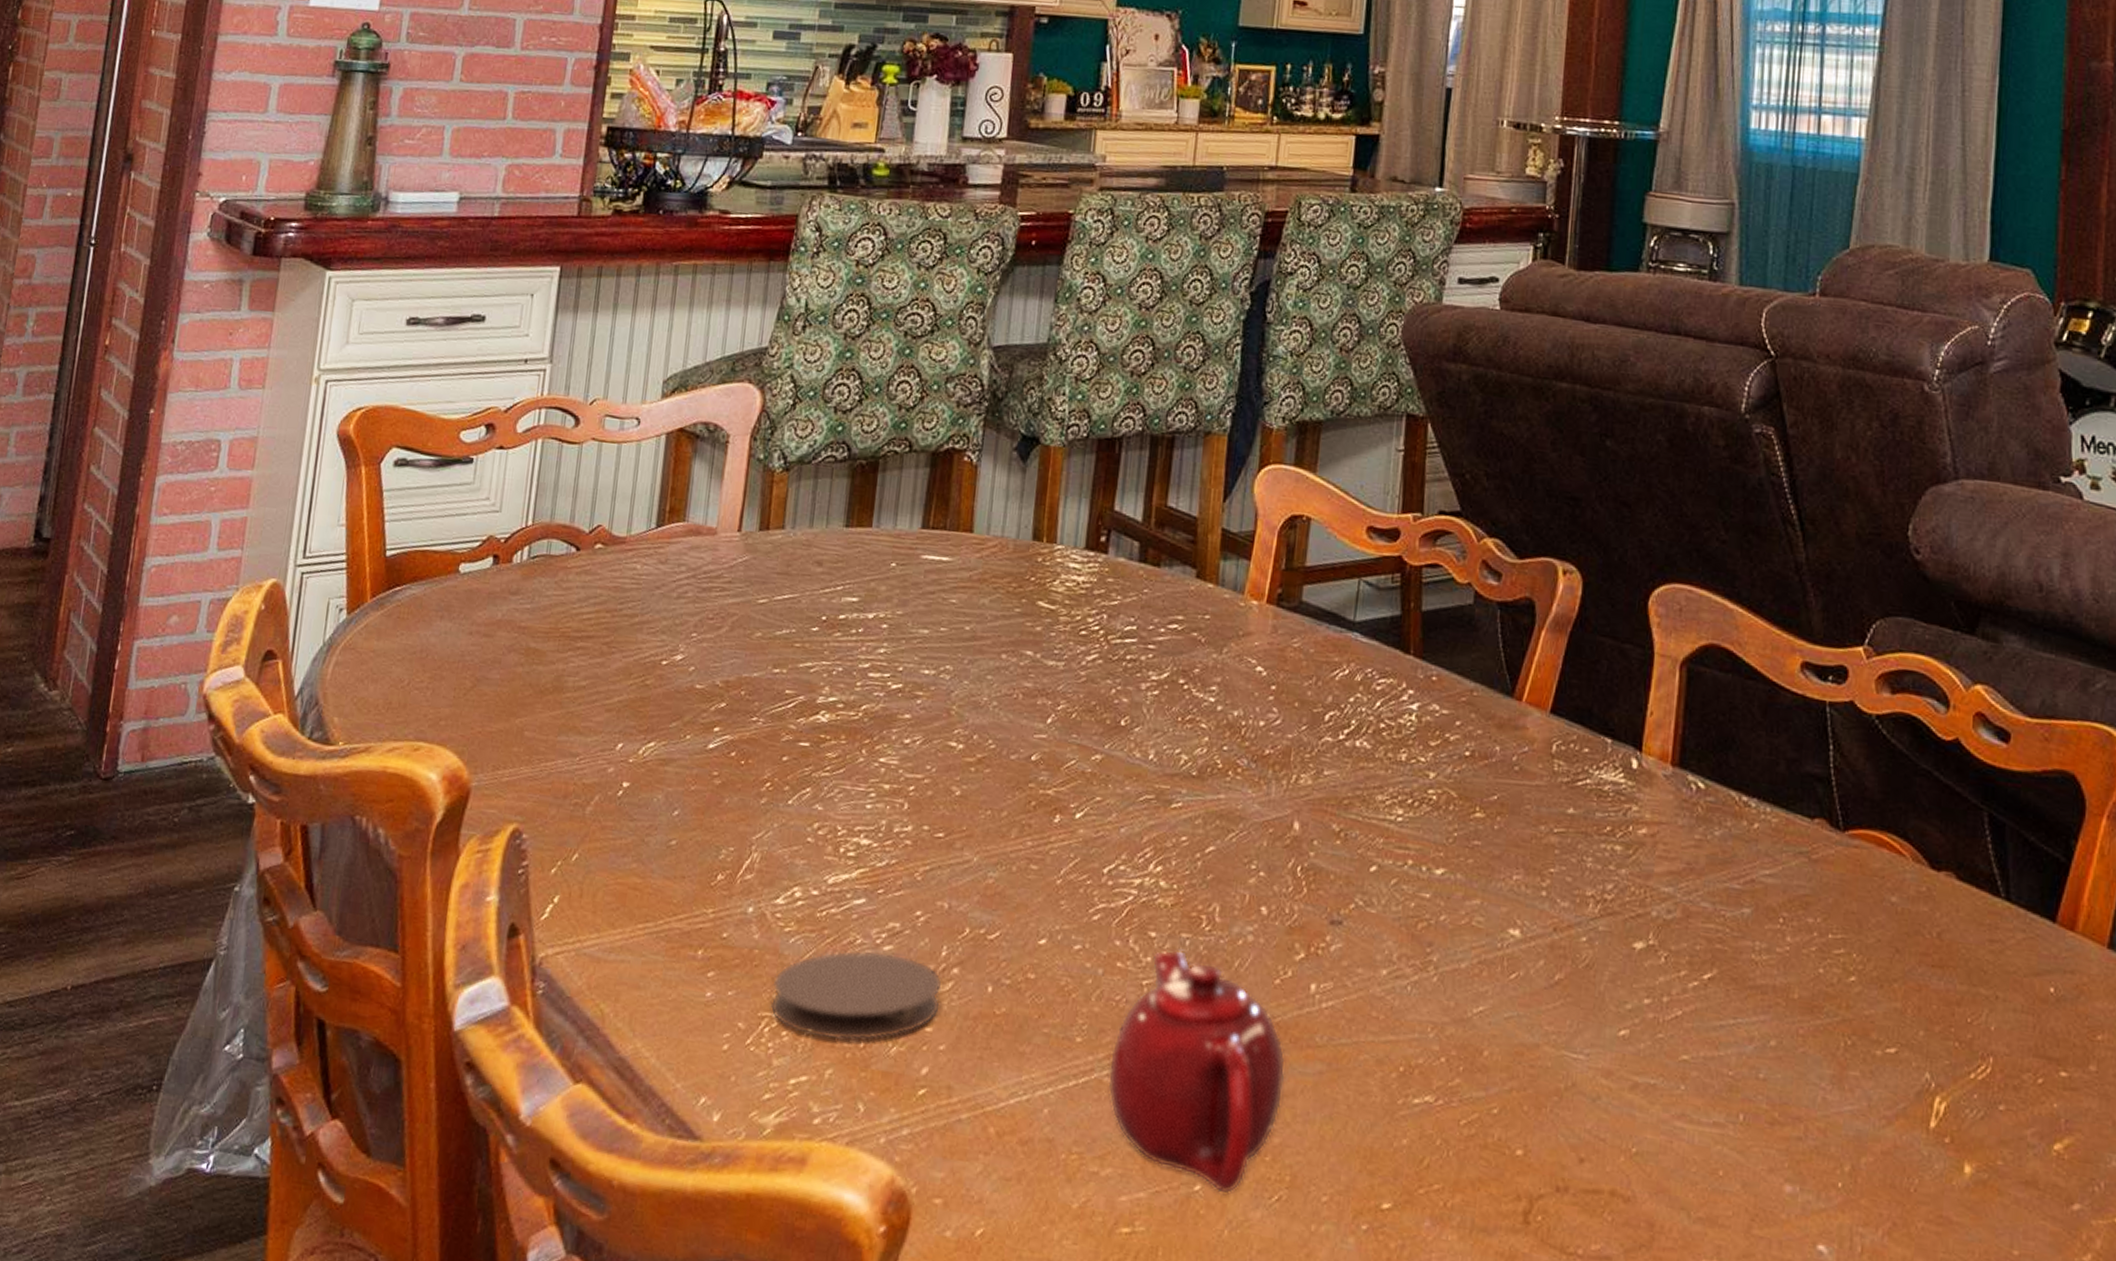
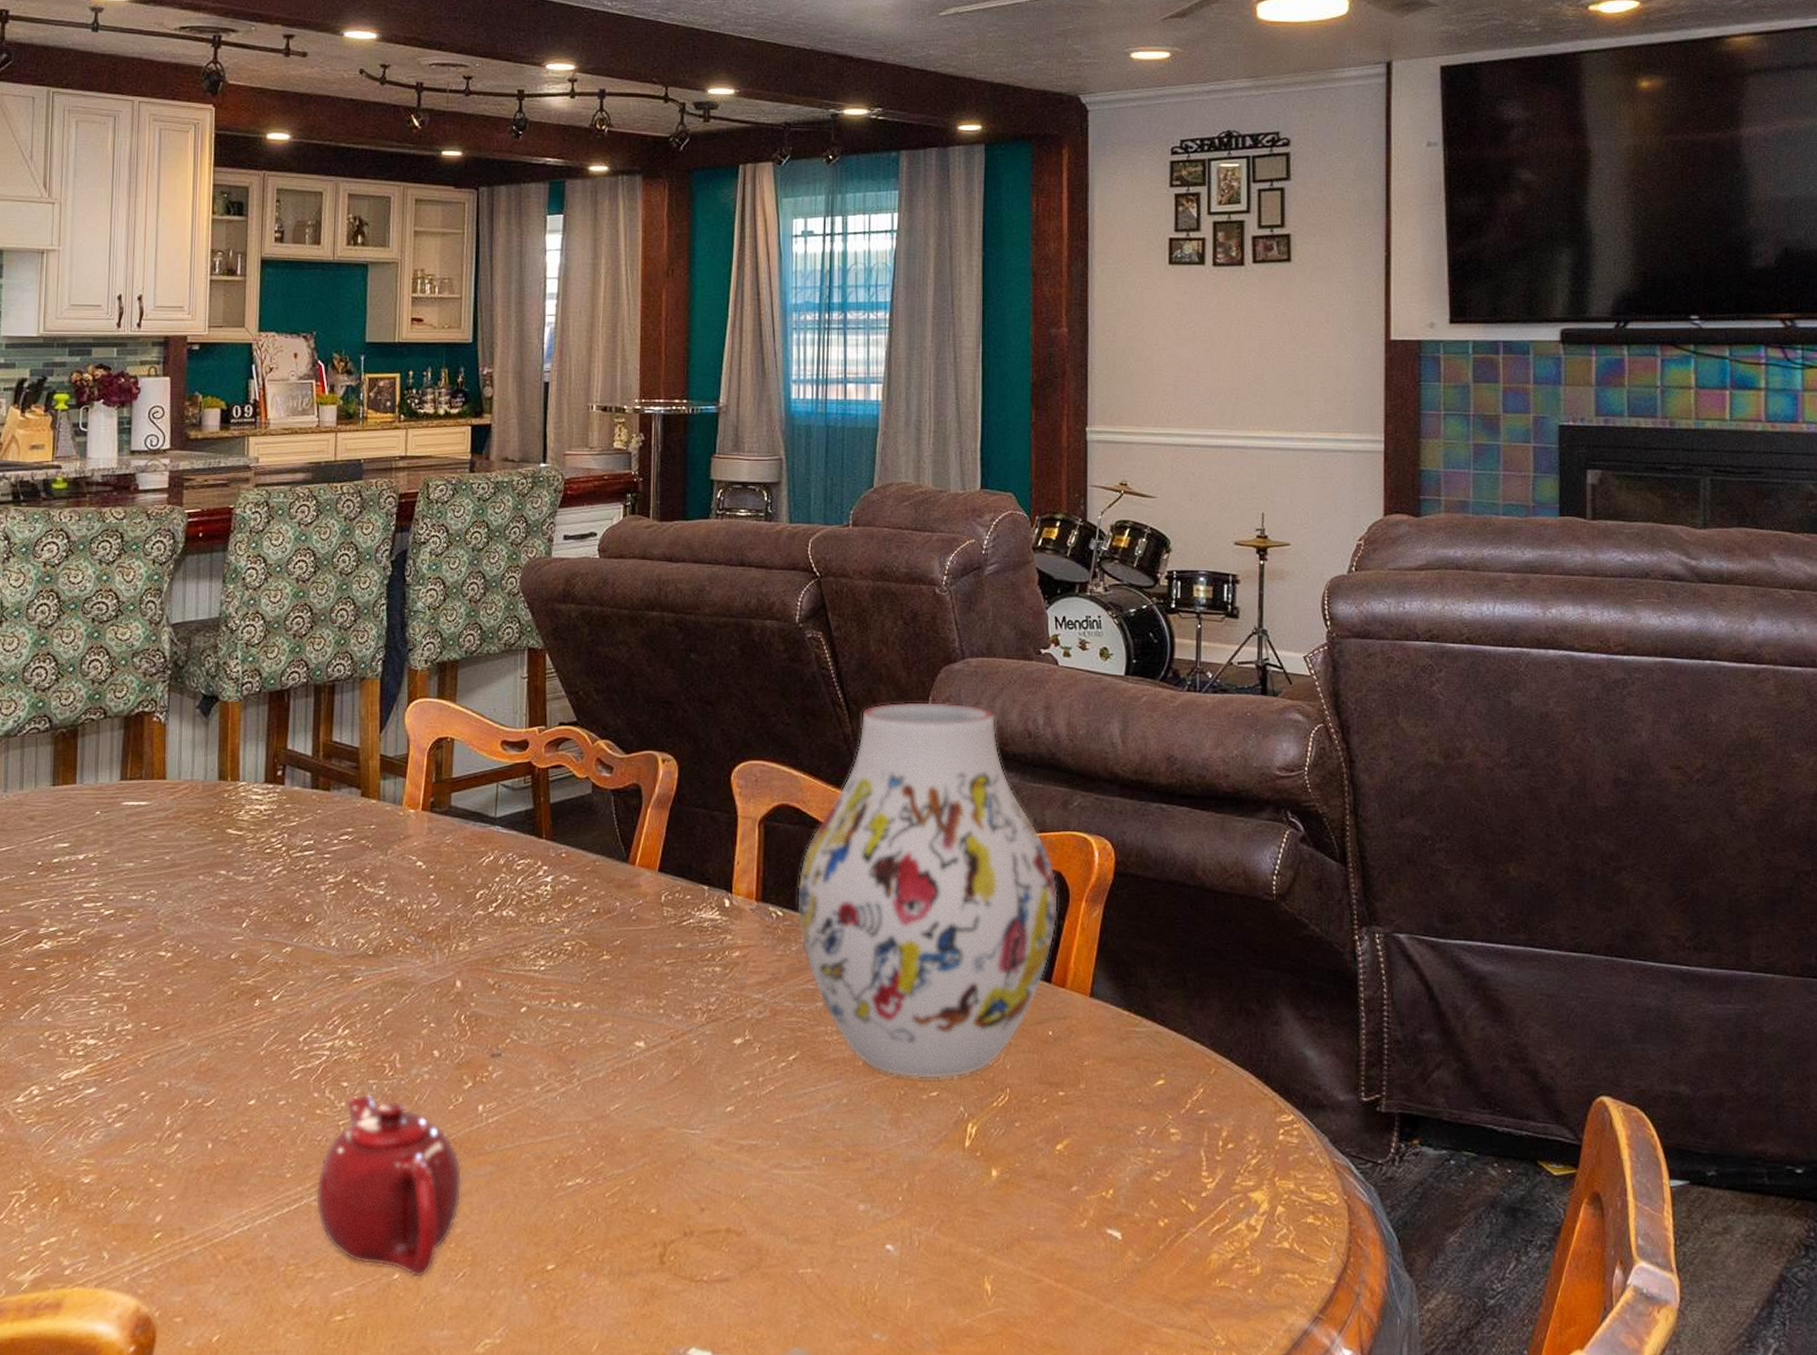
coaster: present [770,950,943,1042] -> none [18,1128,168,1206]
vase: none [1723,526,2070,1033] -> present [796,701,1058,1080]

